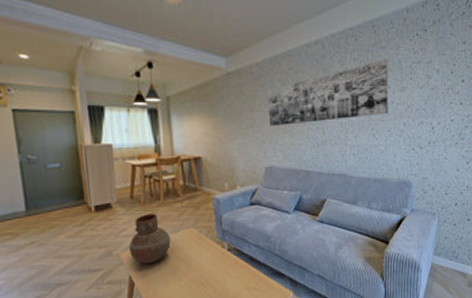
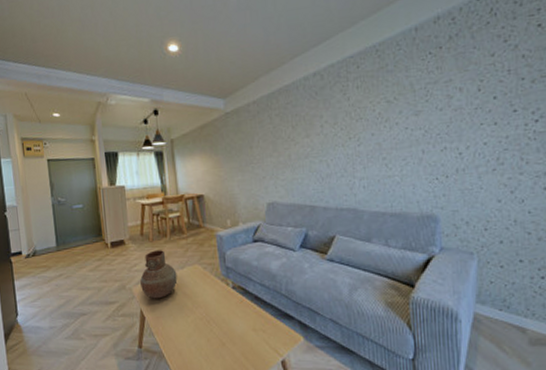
wall art: present [267,59,389,126] -> none [266,83,402,161]

